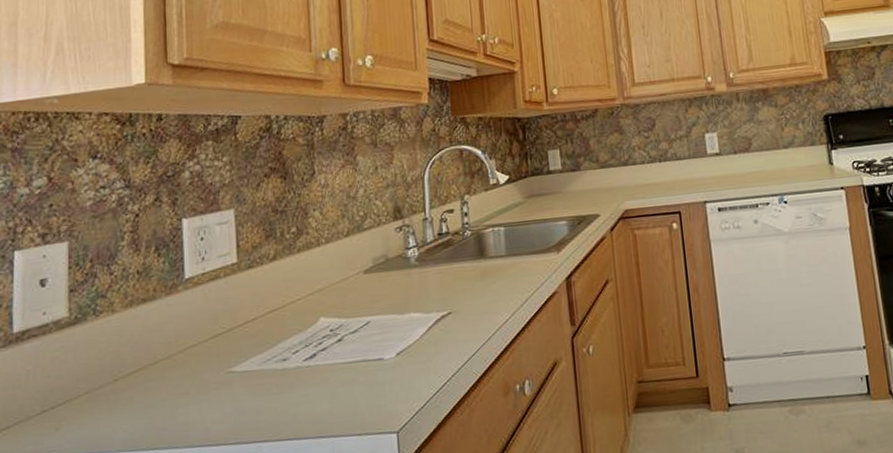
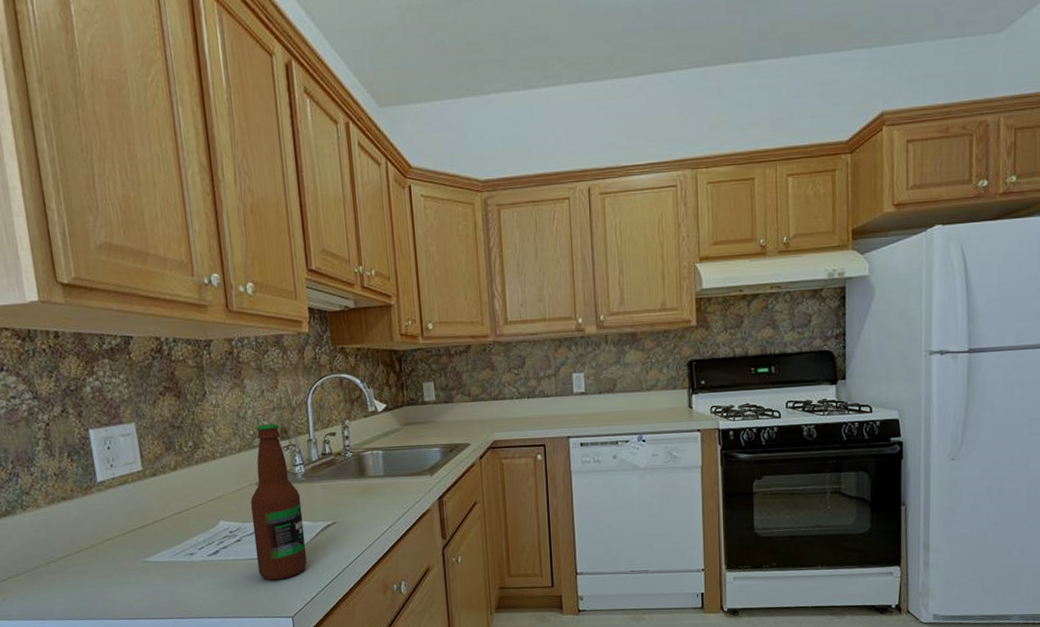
bottle: none [355,202,417,388] -> present [250,423,307,580]

